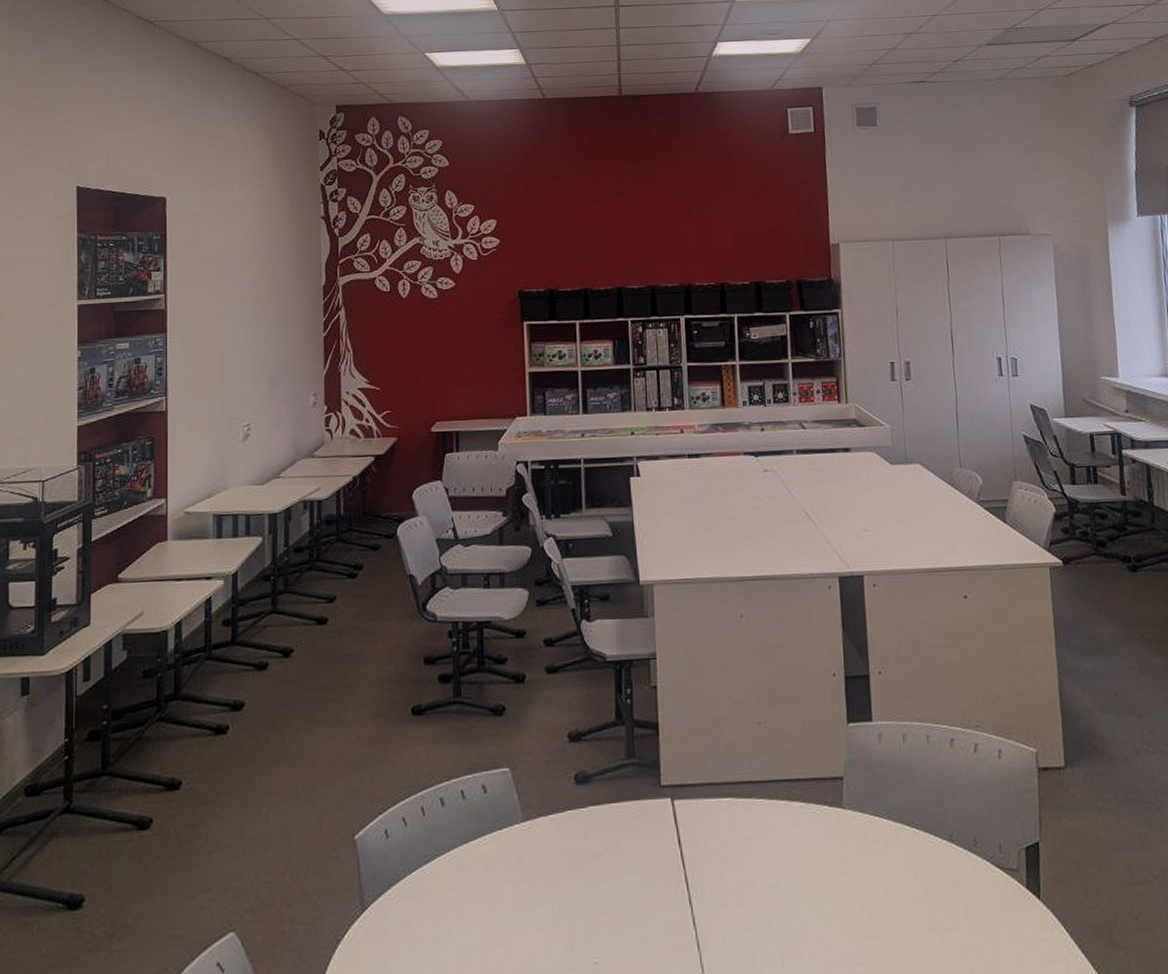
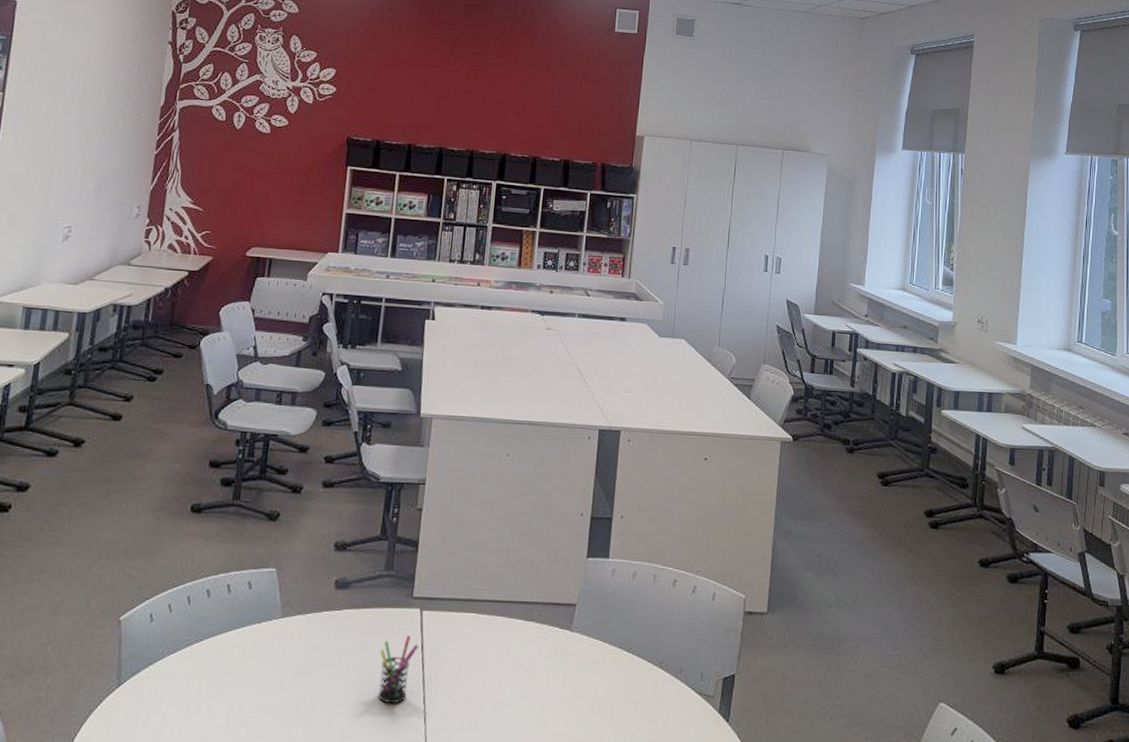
pen holder: none [634,828,676,908] -> present [378,634,419,704]

